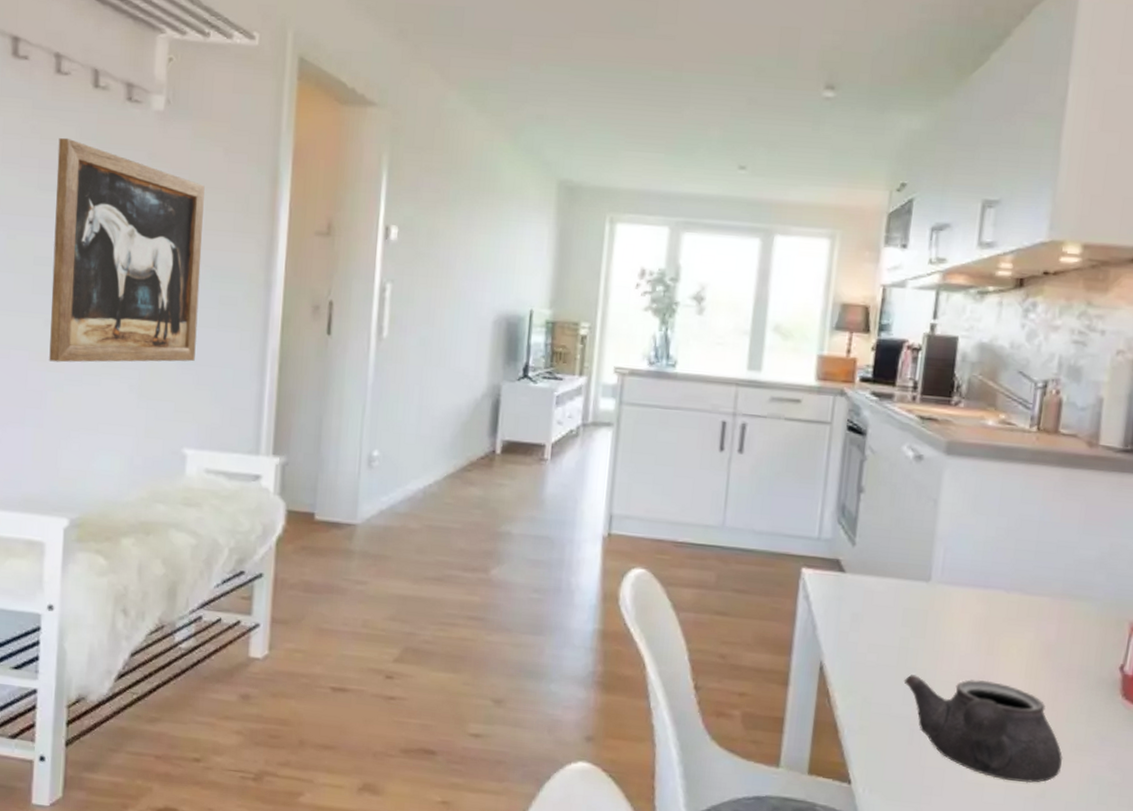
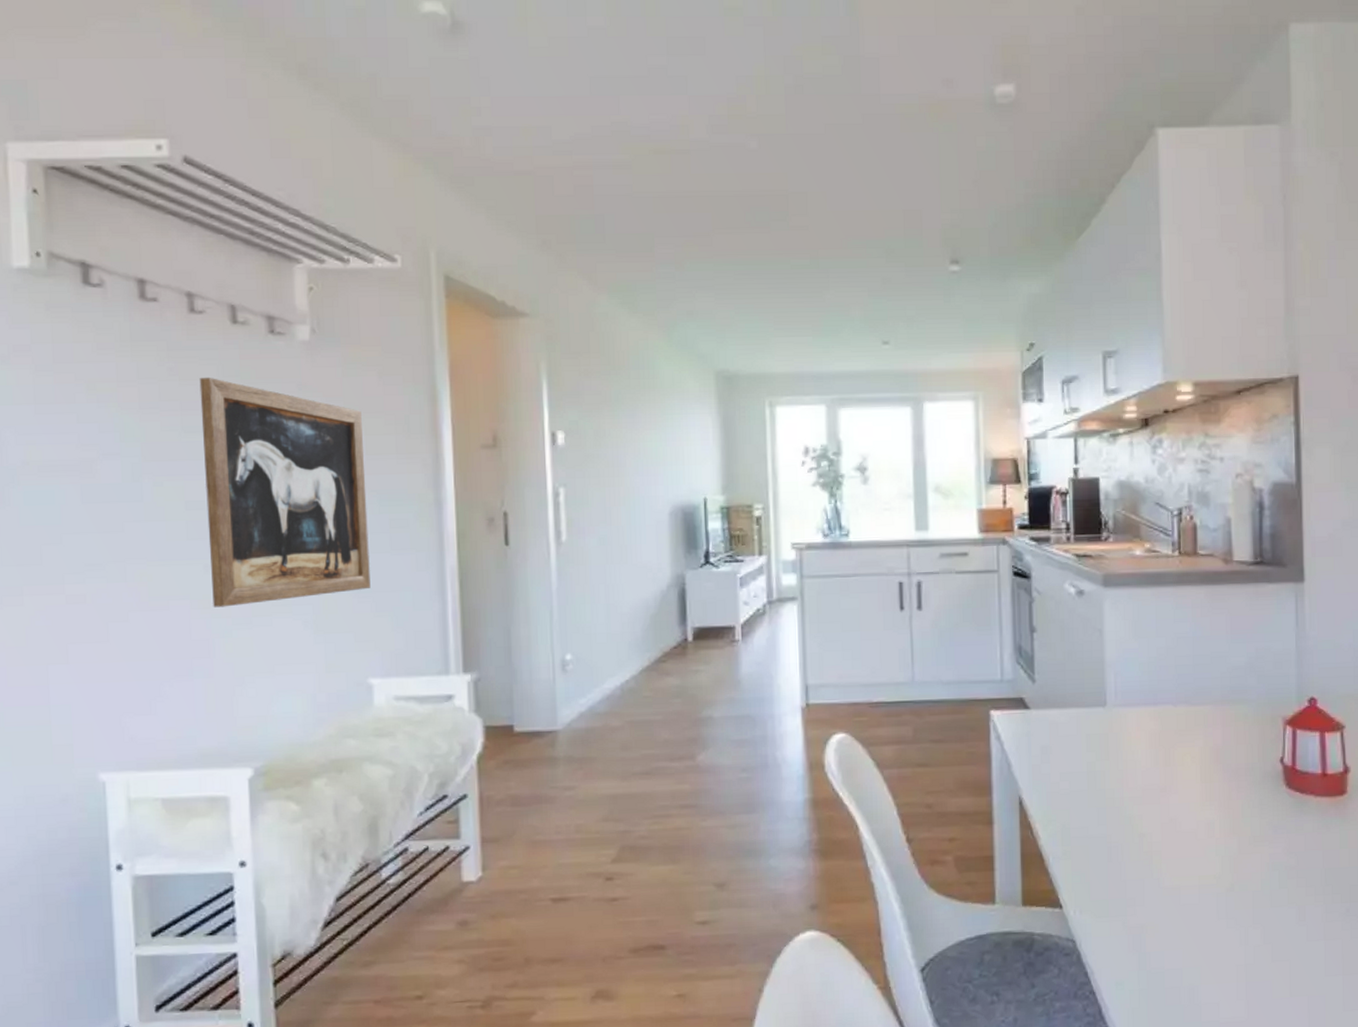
teapot: present [903,674,1063,783] -> none [1096,790,1244,881]

